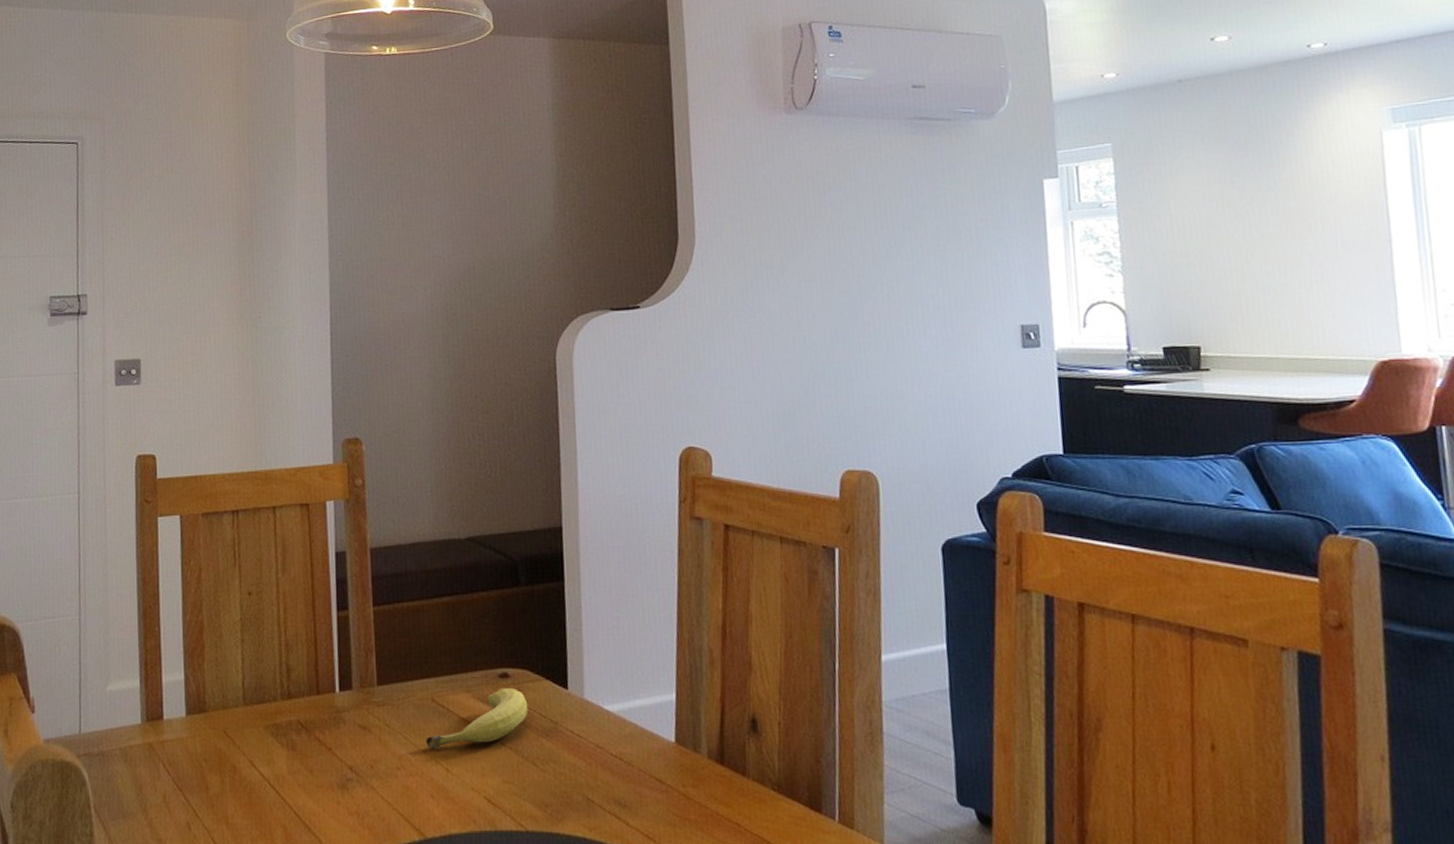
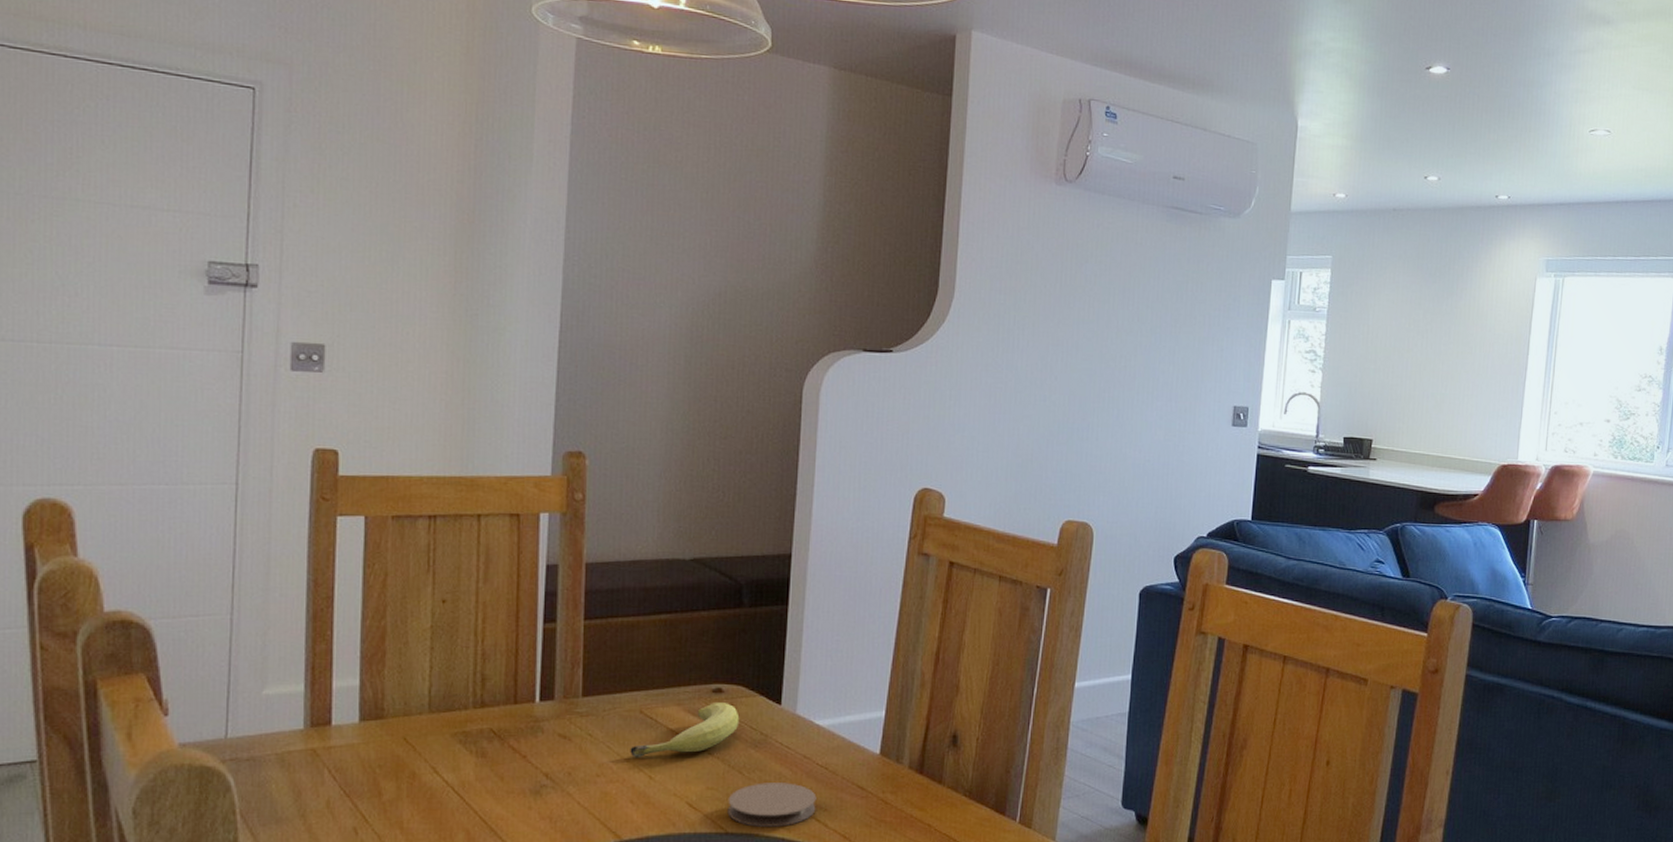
coaster: none [525,775,615,825] -> present [727,783,817,827]

